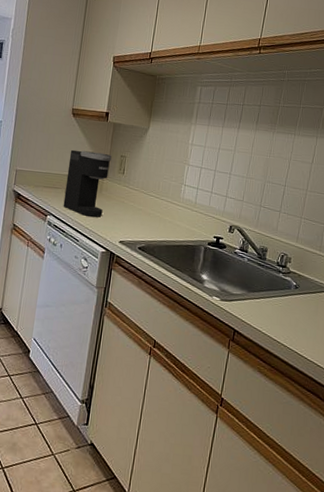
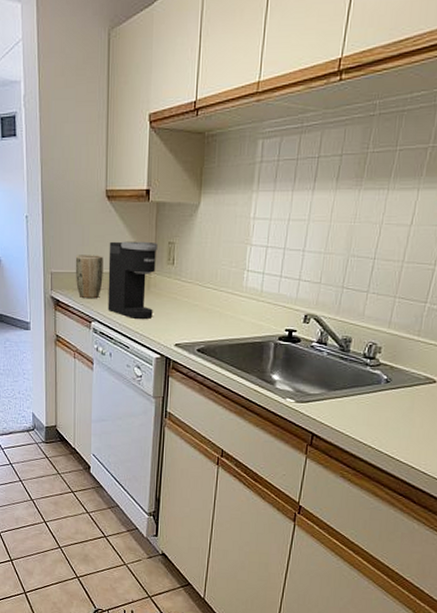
plant pot: none [37,157,64,196] -> present [75,255,103,299]

